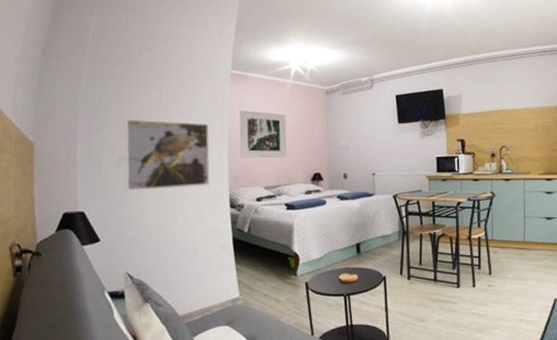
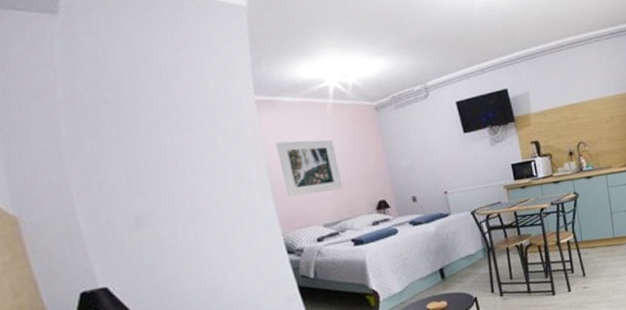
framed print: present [123,119,211,192] -> none [130,162,258,256]

